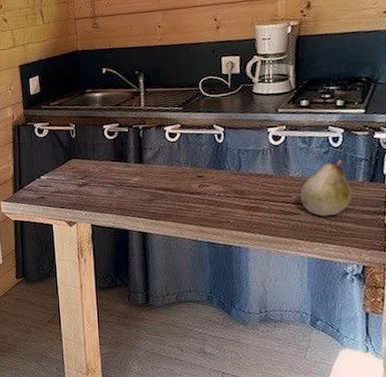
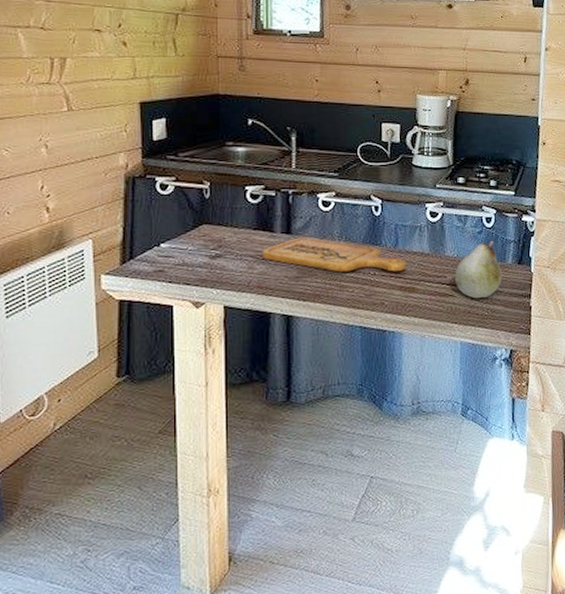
cutting board: none [119,165,251,195] -> present [262,237,407,273]

